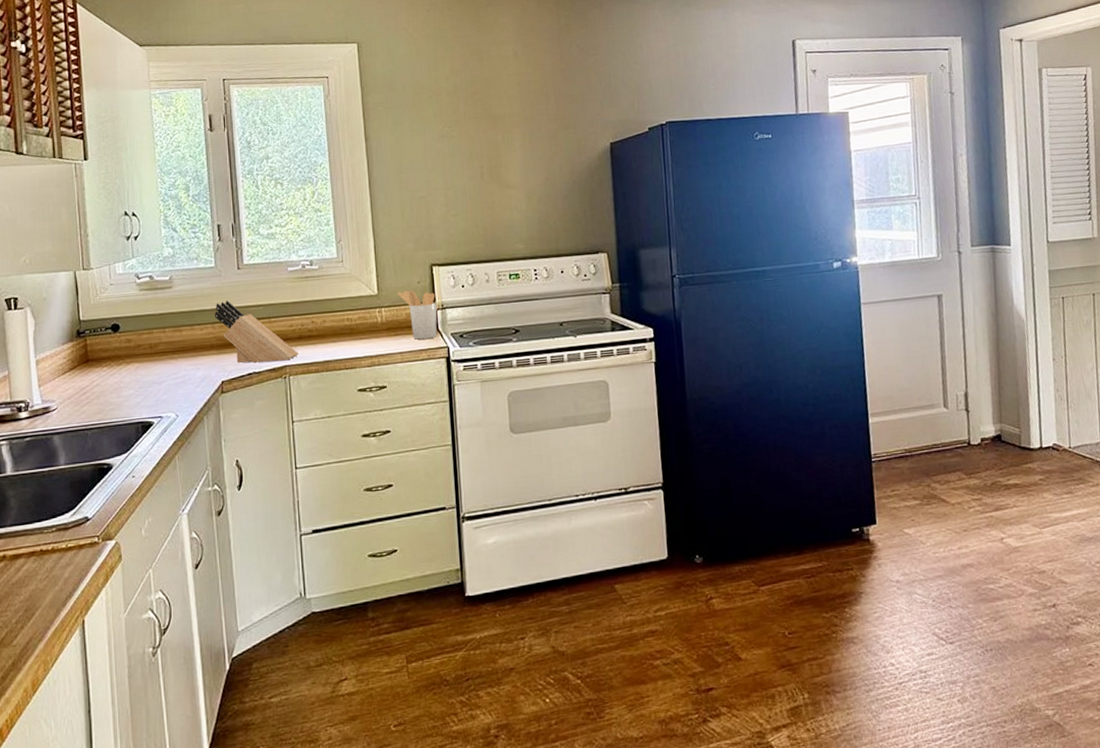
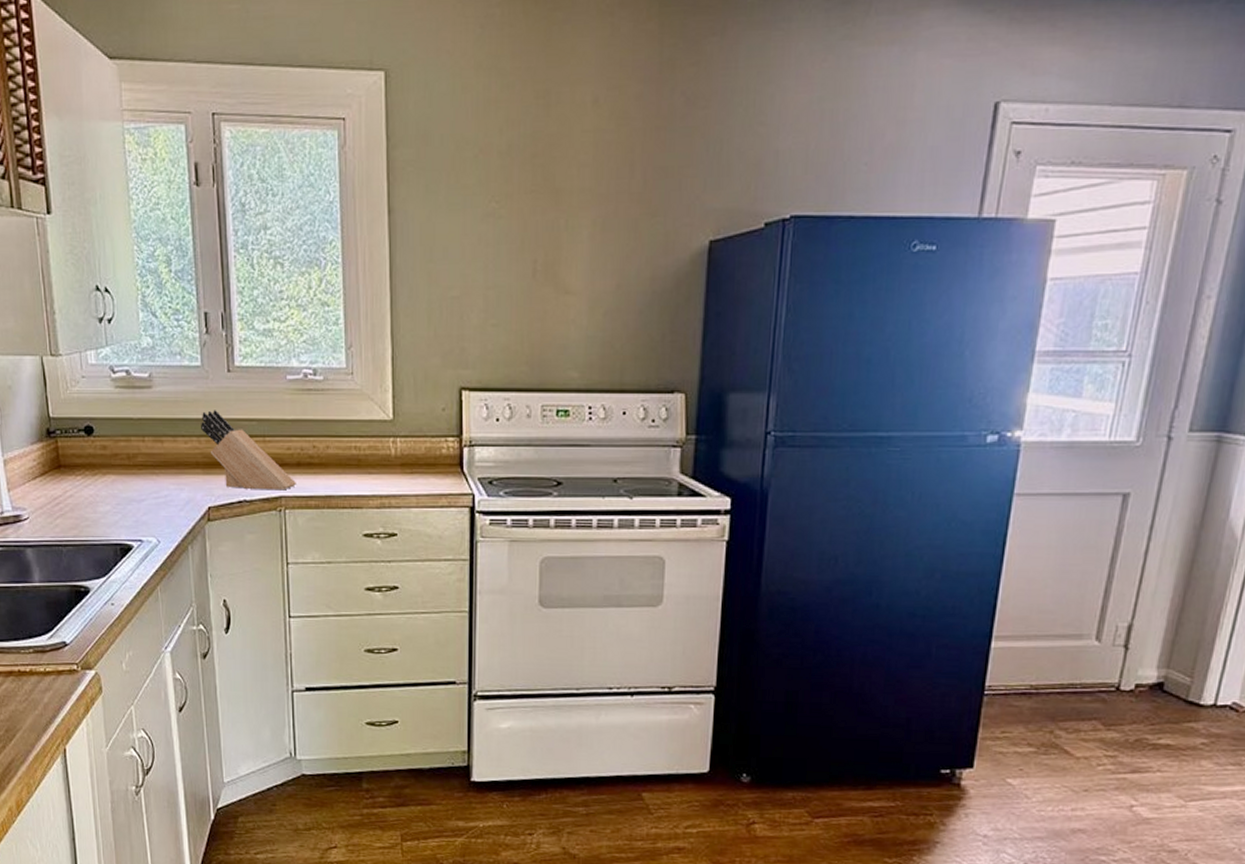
utensil holder: present [397,289,437,340] -> none [416,417,464,481]

